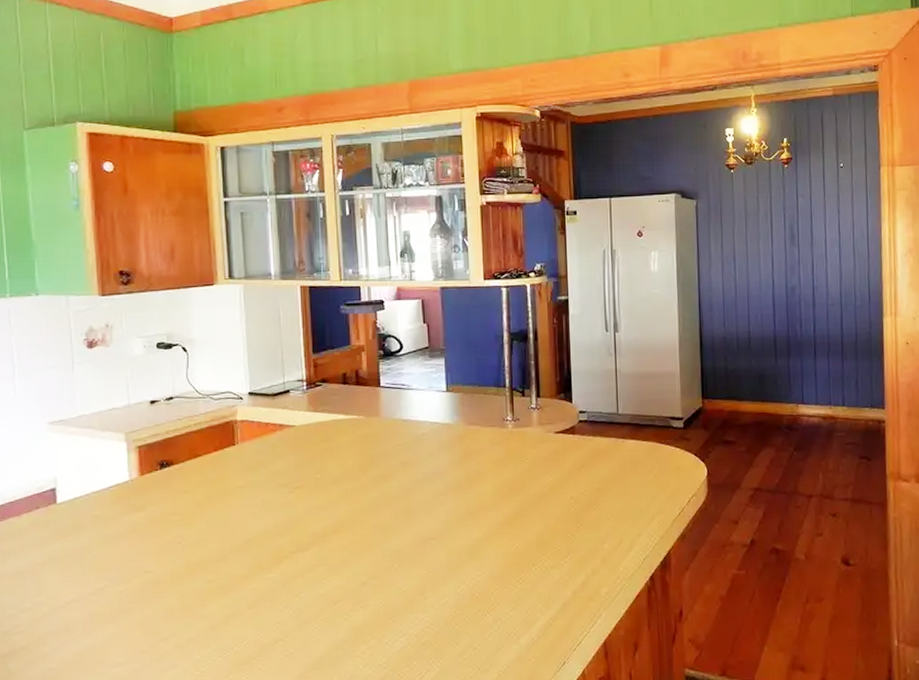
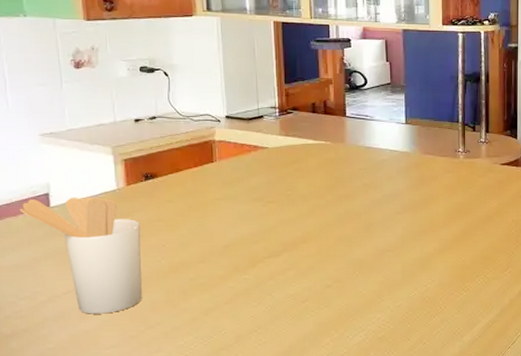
utensil holder: none [23,490,155,627] -> present [19,197,142,314]

